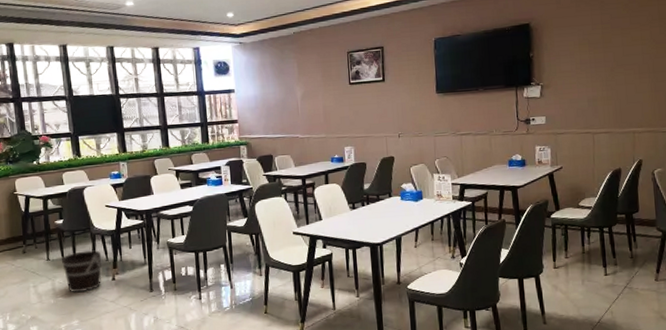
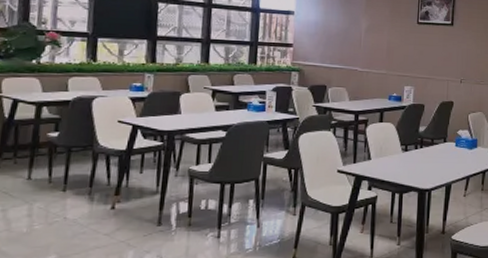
bucket: present [62,250,102,292] -> none [47,172,103,220]

